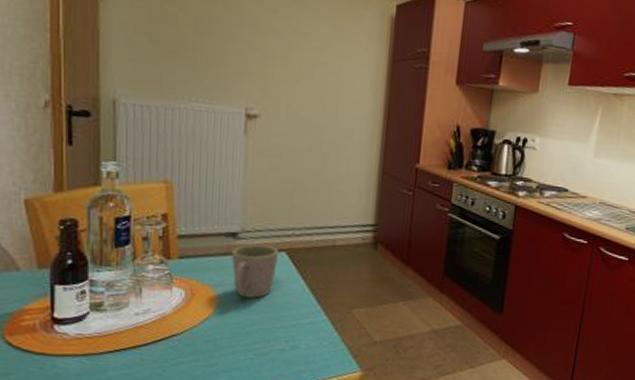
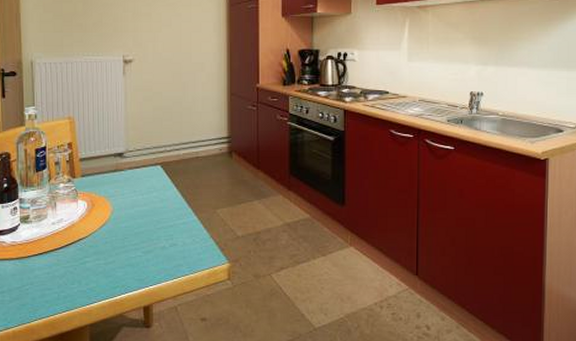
mug: present [232,244,279,298] -> none [120,161,156,205]

